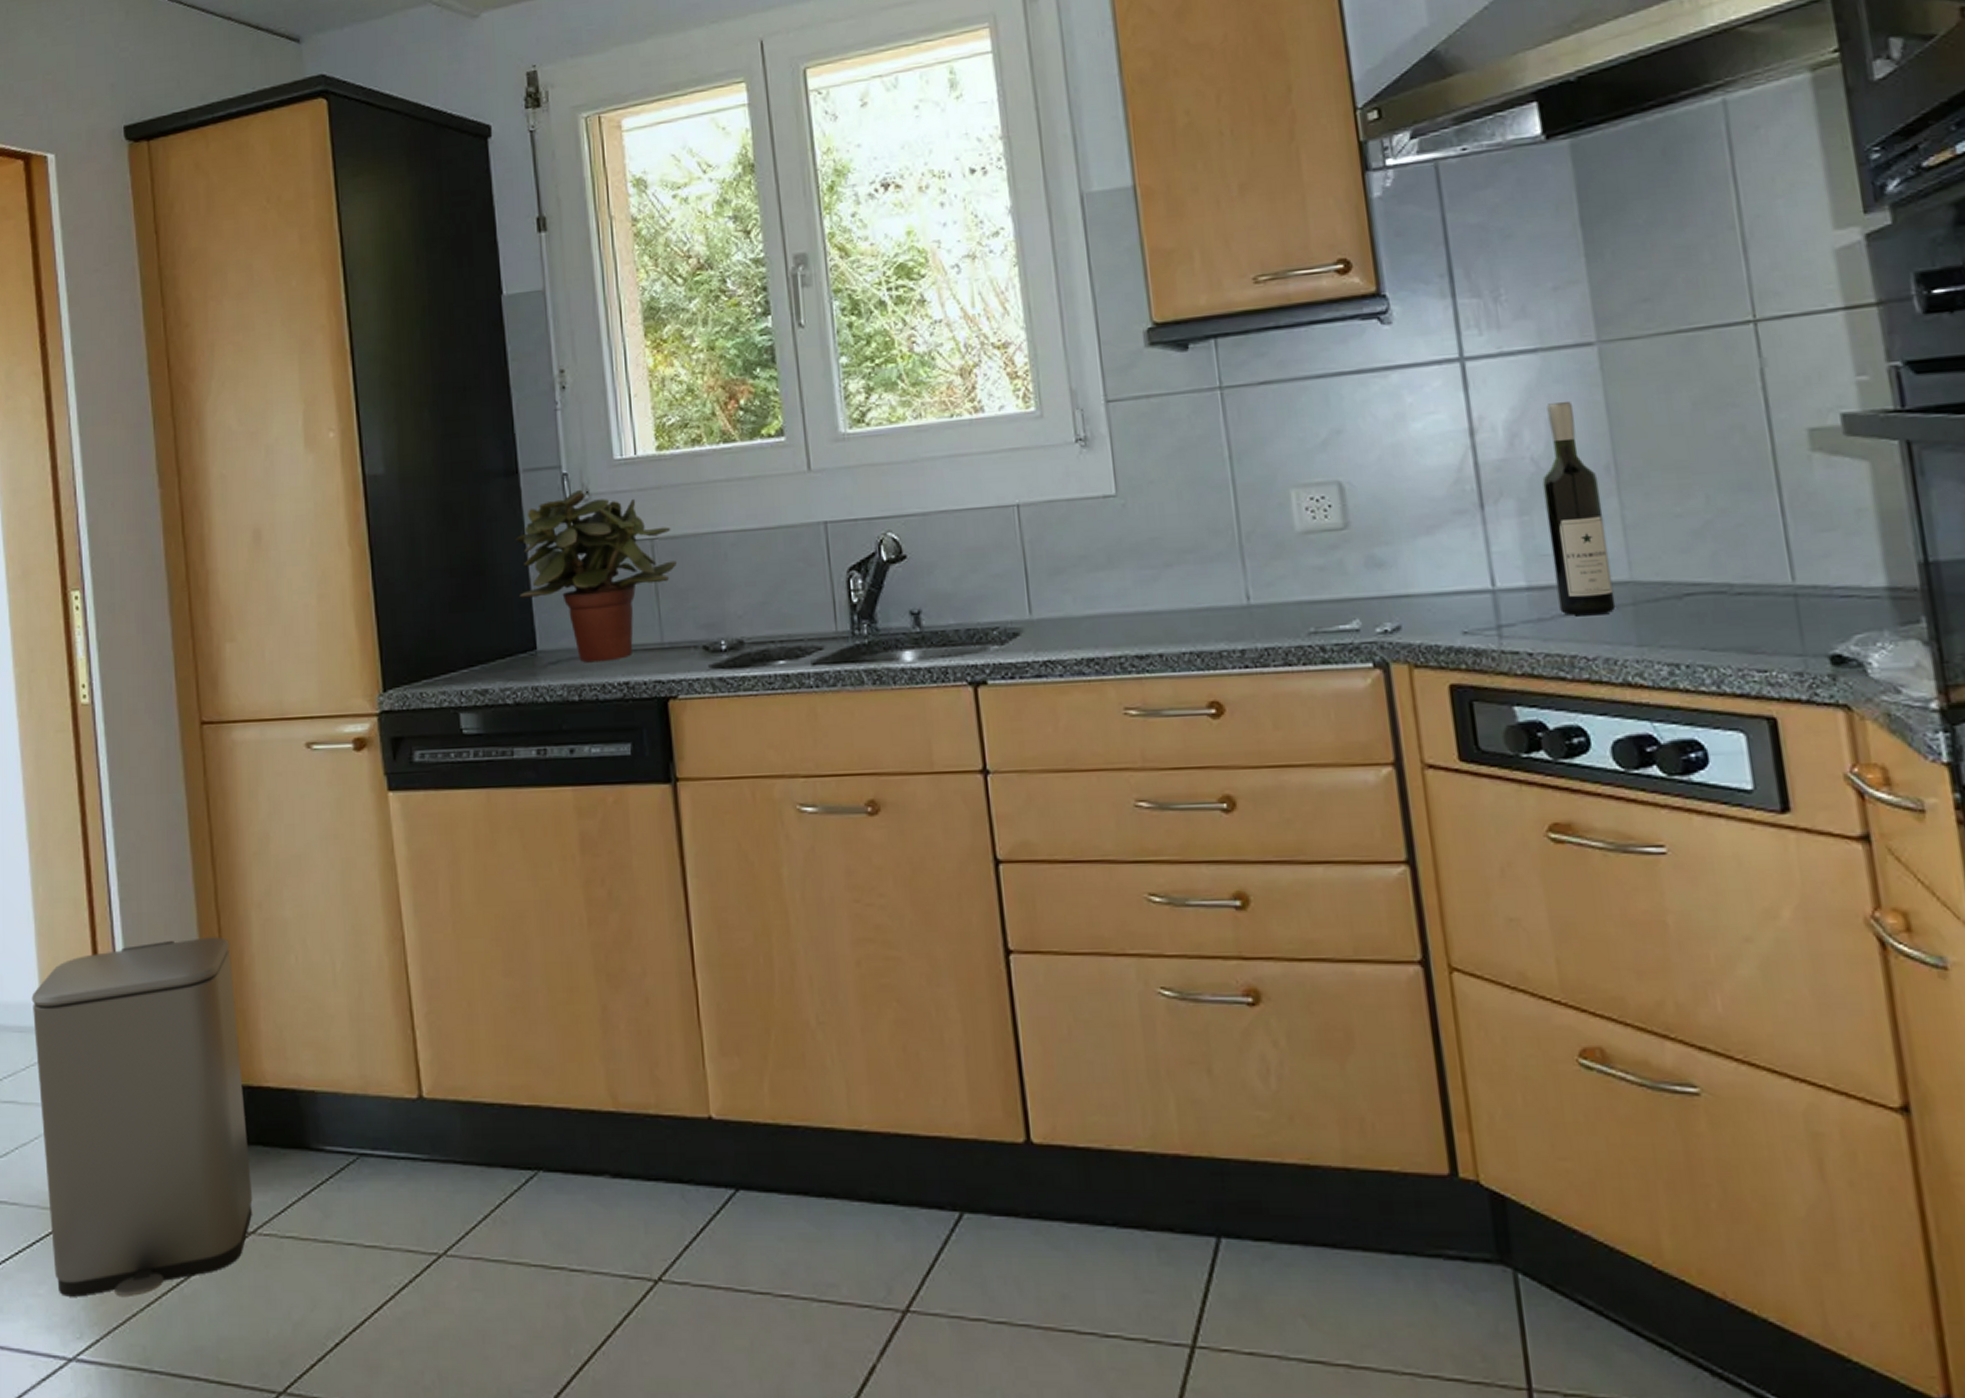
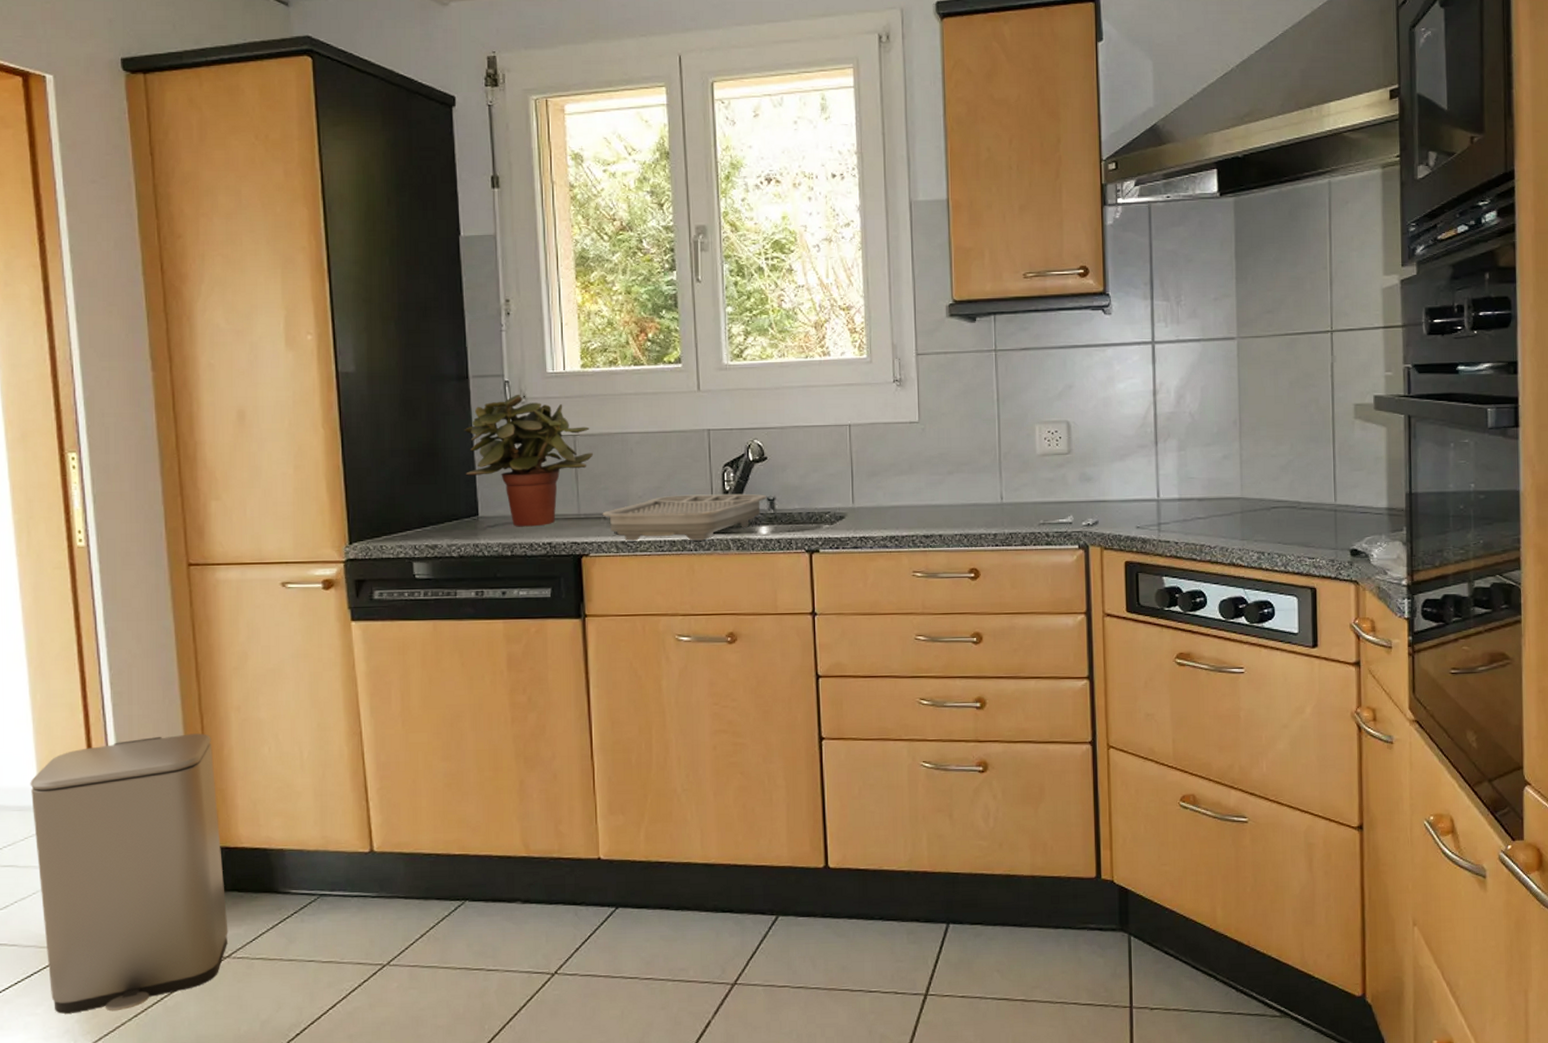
dish rack: none [692,606,910,678] -> present [602,493,767,542]
bottle: present [1542,400,1616,616] -> none [1195,375,1231,519]

